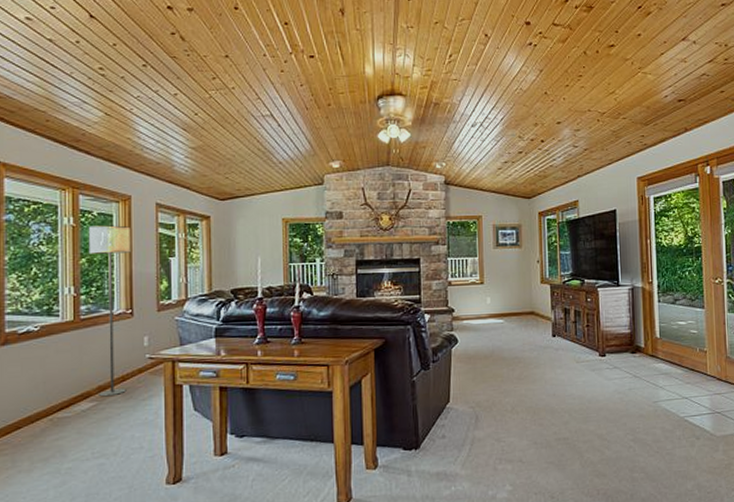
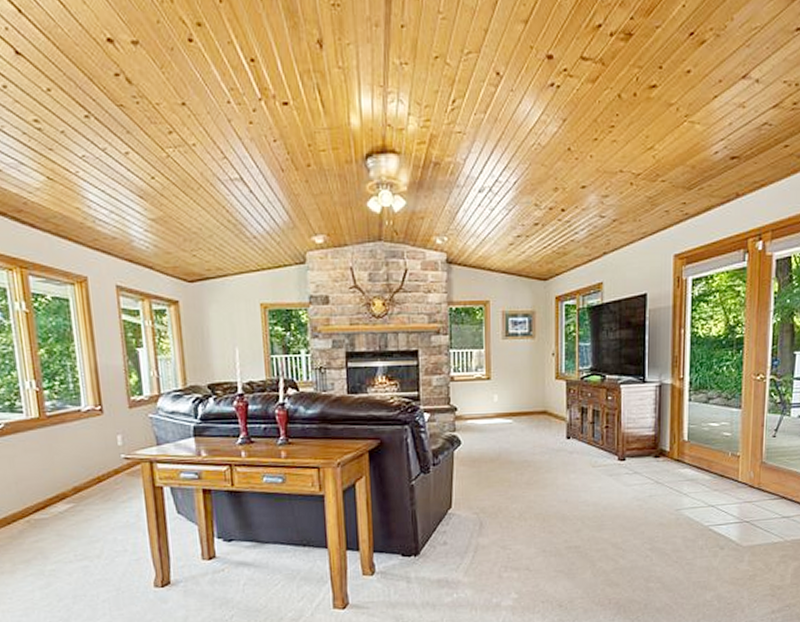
floor lamp: present [88,225,131,397] -> none [43,311,104,499]

